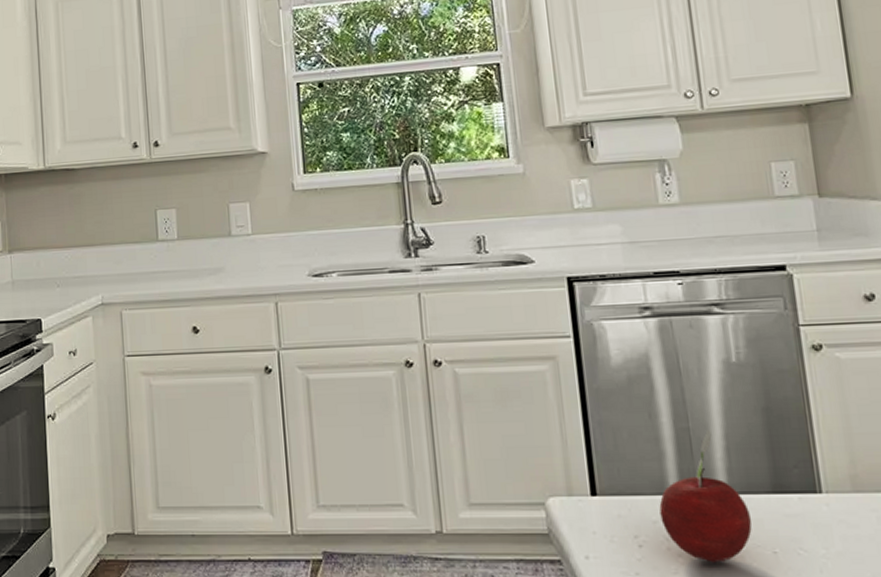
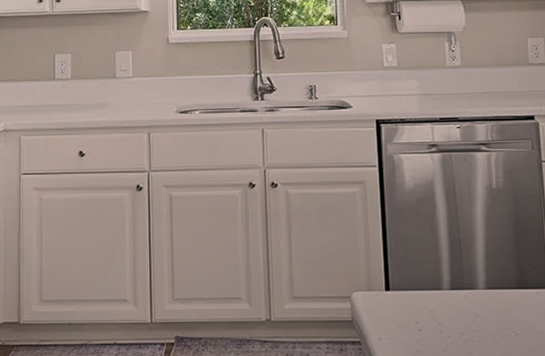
fruit: present [659,430,752,563] -> none [435,240,502,342]

